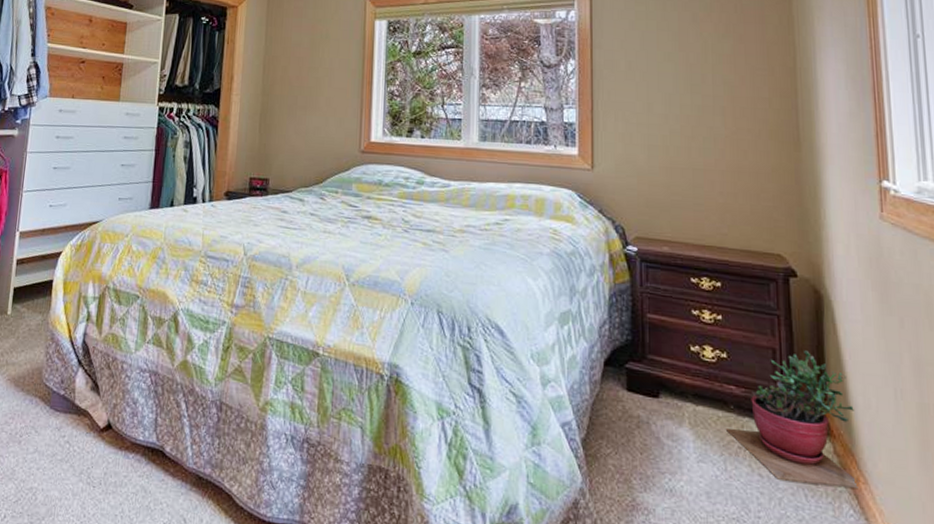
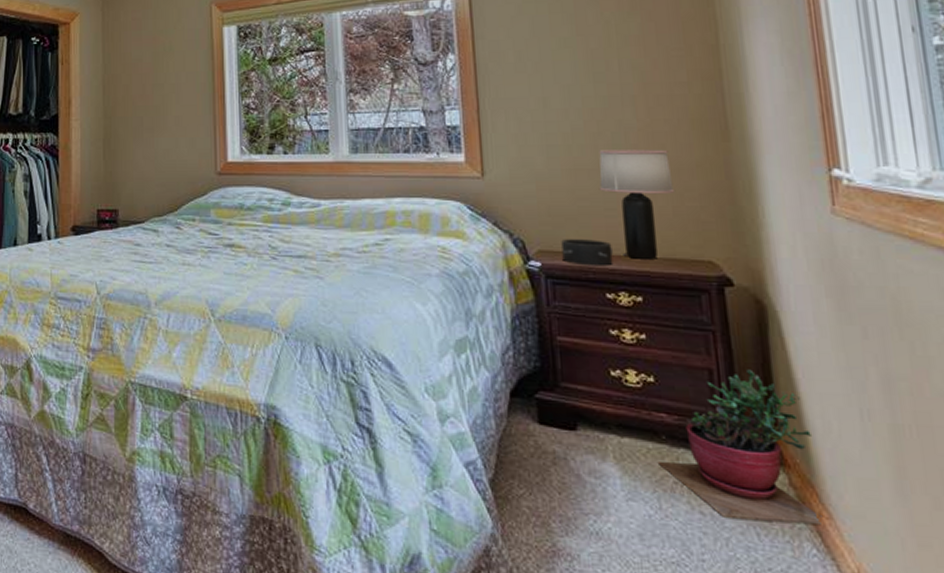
alarm clock: none [656,228,700,254] -> present [561,239,614,266]
table lamp: none [690,152,754,250] -> present [599,149,676,259]

